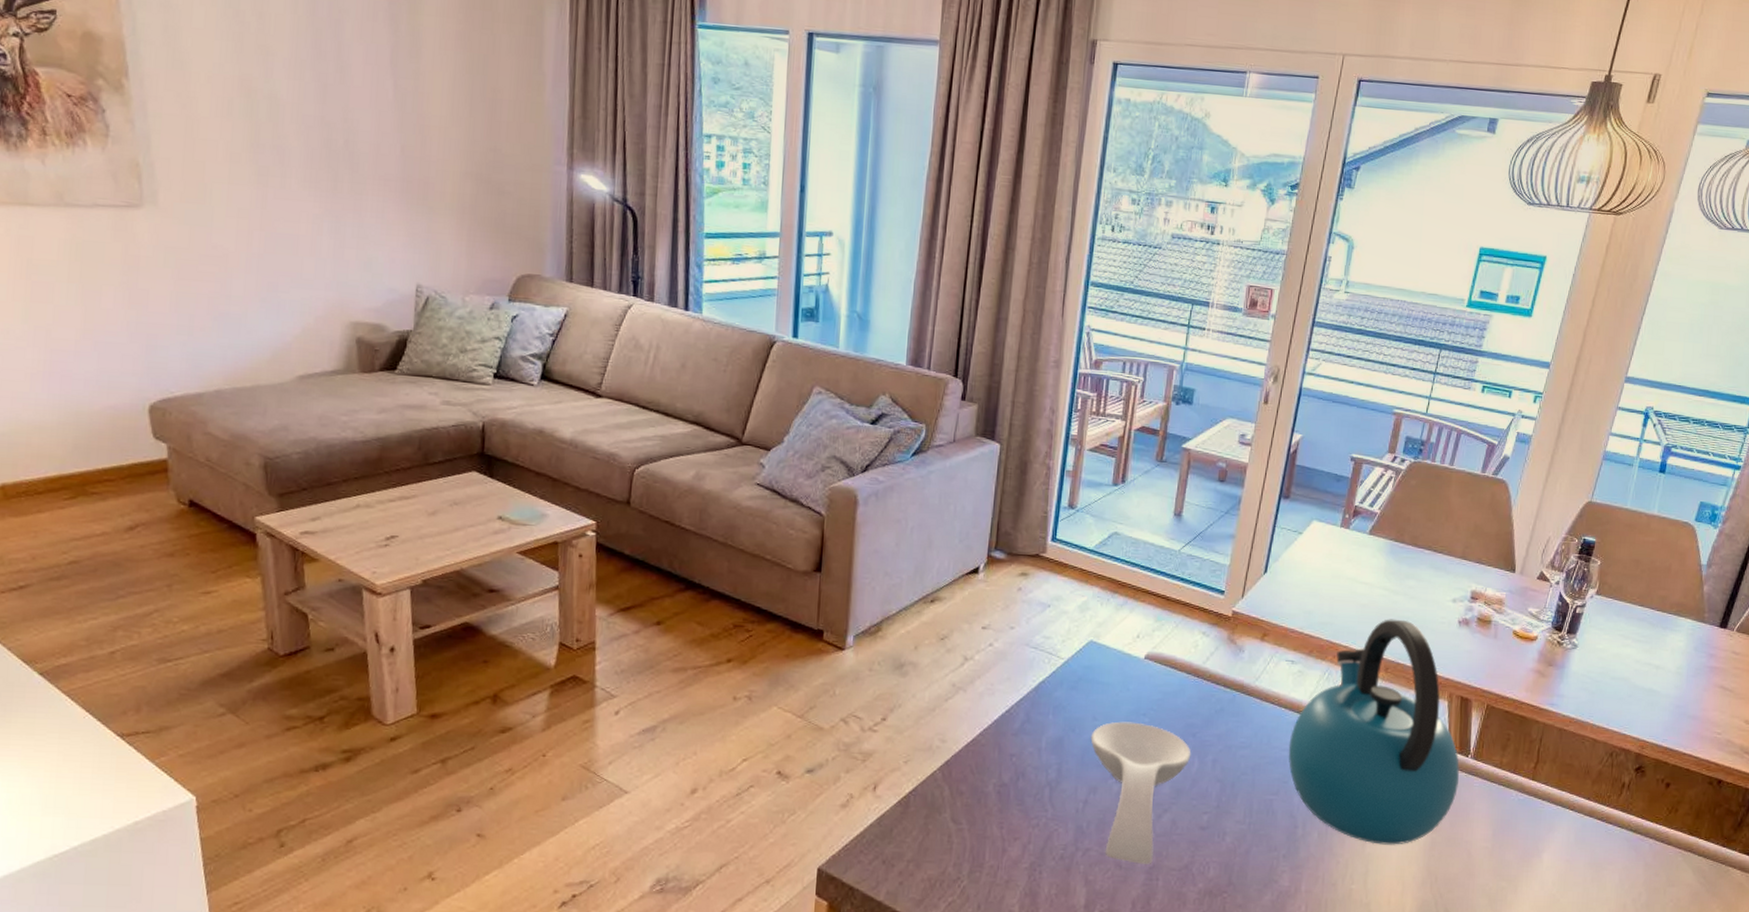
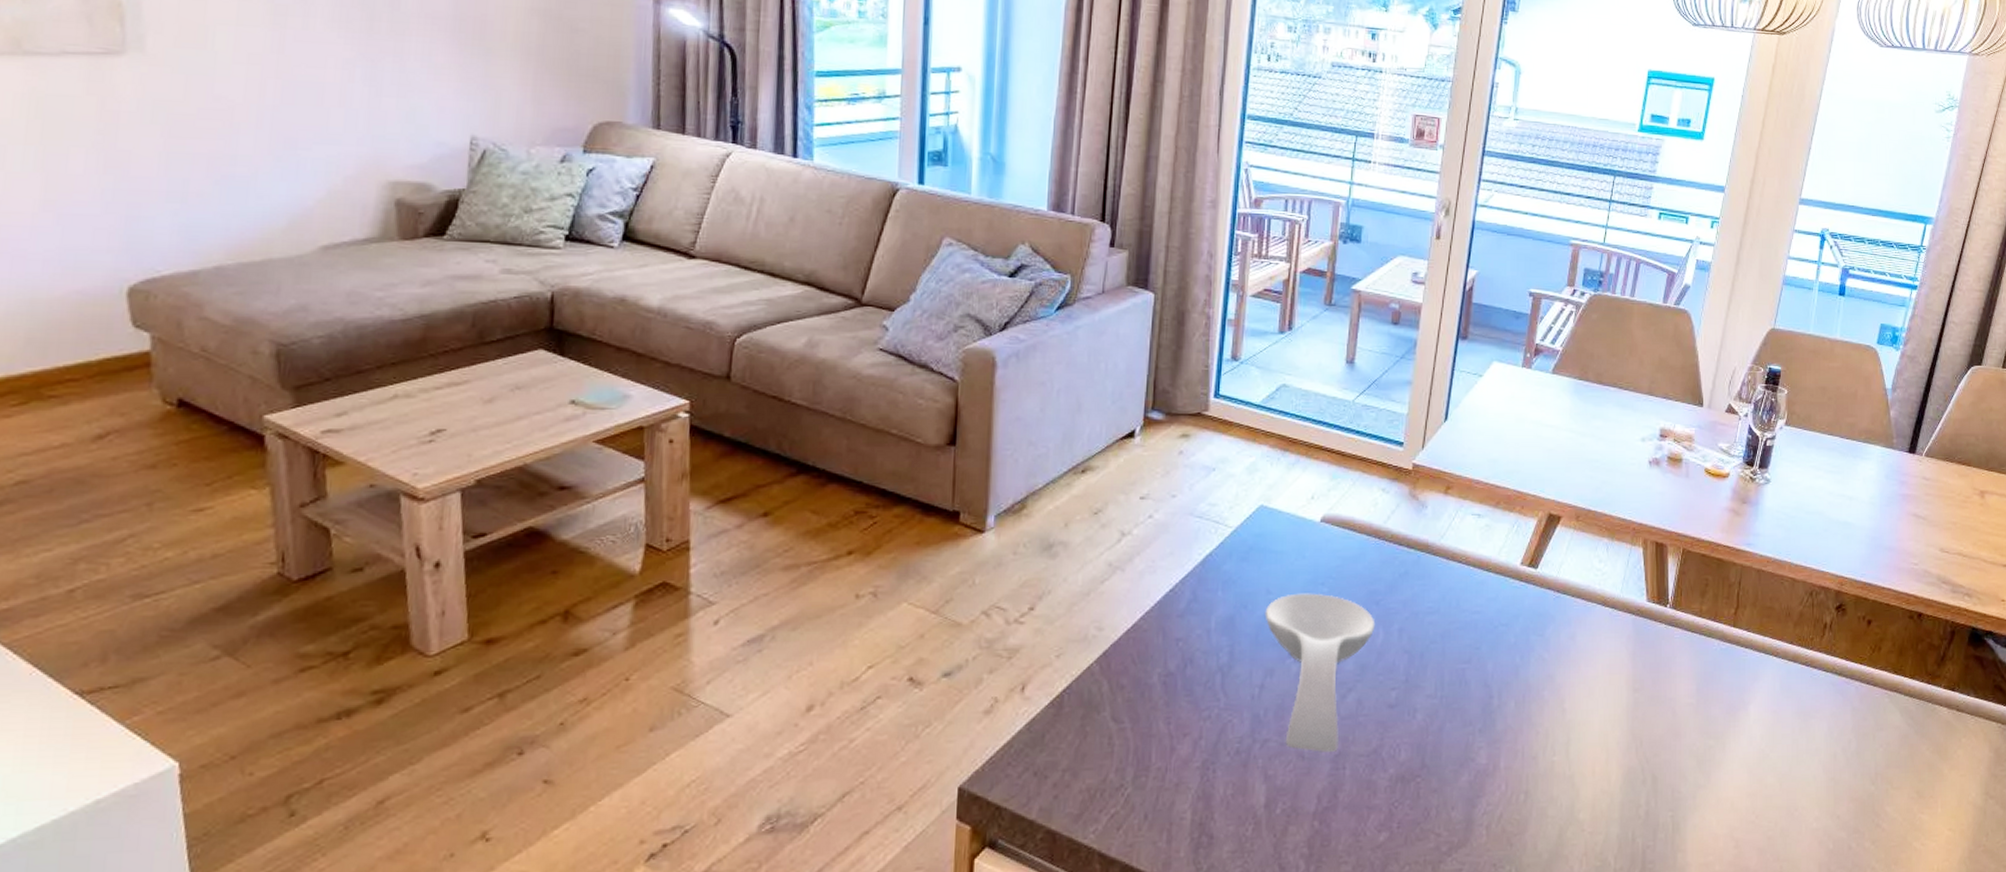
kettle: present [1288,619,1459,845] -> none [1479,463,1658,710]

